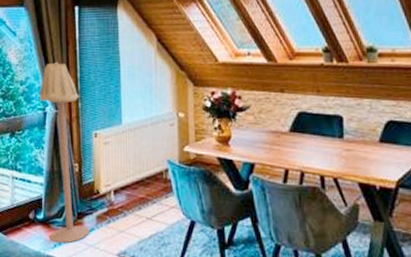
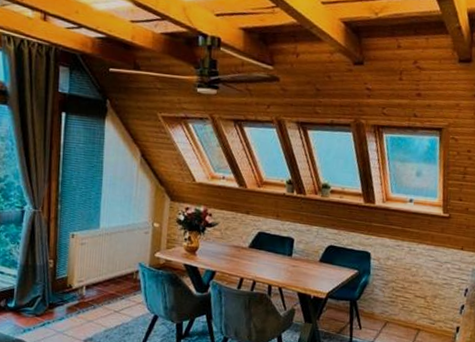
floor lamp: present [39,61,91,243] -> none [17,163,60,329]

